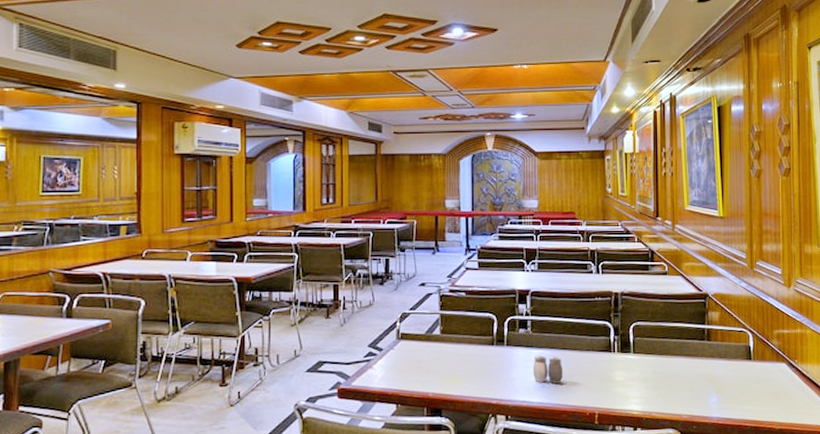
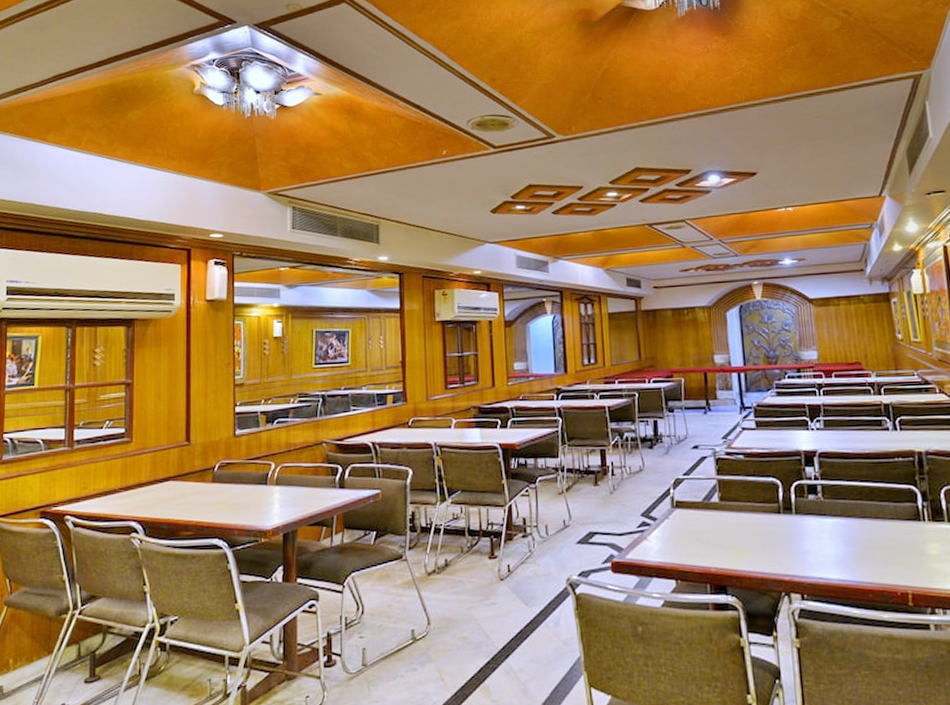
salt and pepper shaker: present [532,355,563,384] -> none [828,525,865,558]

